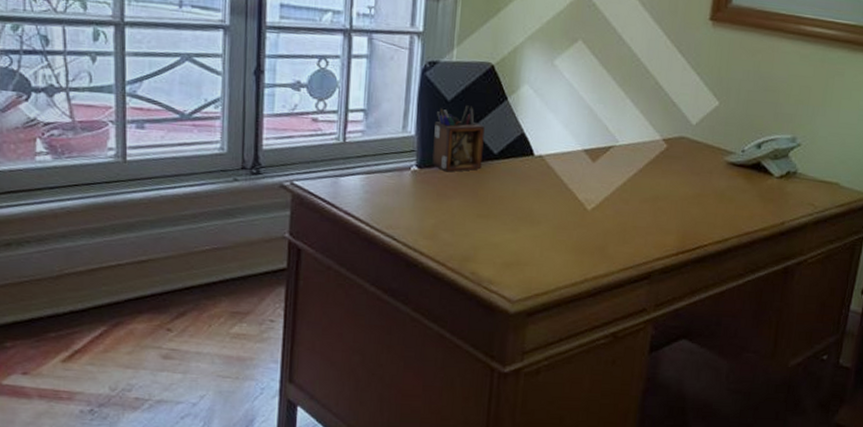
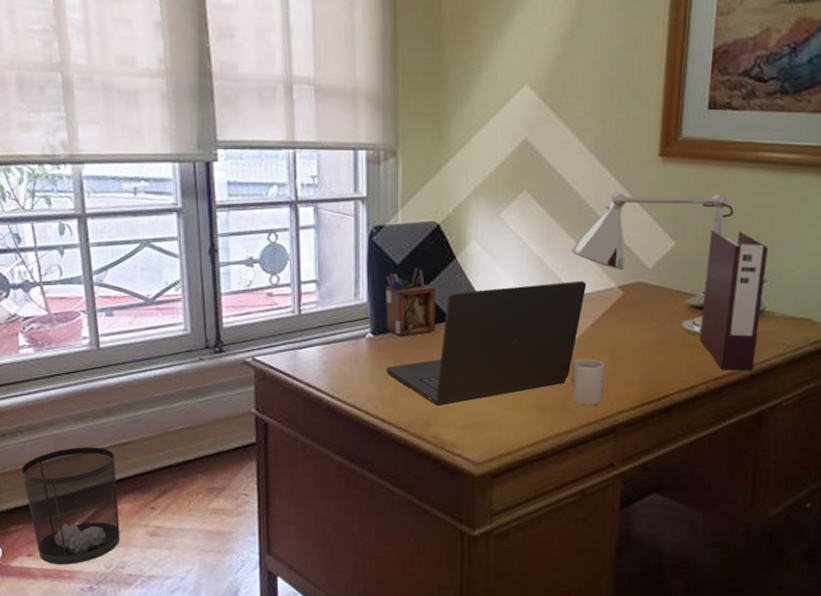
waste bin: none [24,262,133,385] -> present [20,447,120,564]
laptop: none [428,130,633,243] -> present [385,280,587,407]
mug: none [609,205,644,252] -> present [570,358,604,406]
desk lamp: none [620,49,775,192] -> present [571,192,734,336]
binder: none [735,94,804,228] -> present [699,230,768,371]

